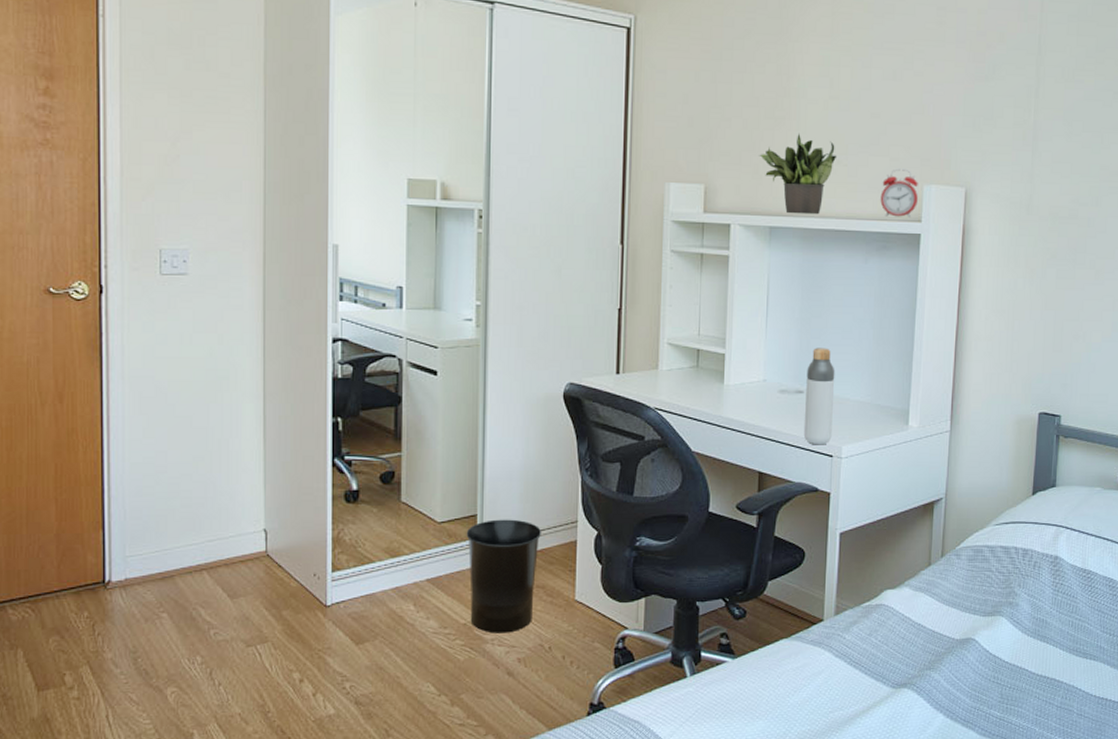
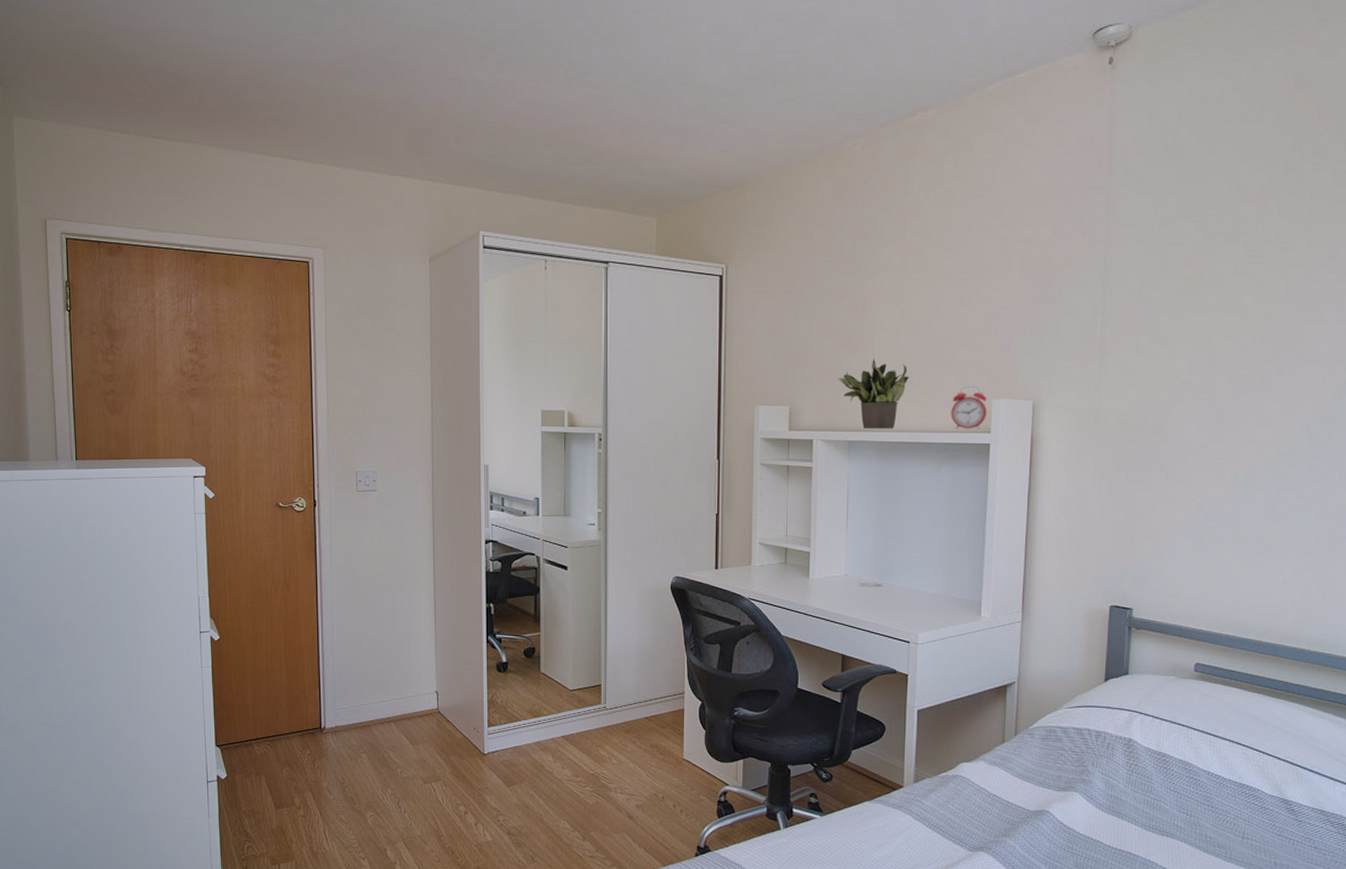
waste bin: present [466,519,542,633] -> none [593,689,655,783]
bottle: present [803,348,835,445] -> none [882,546,911,632]

